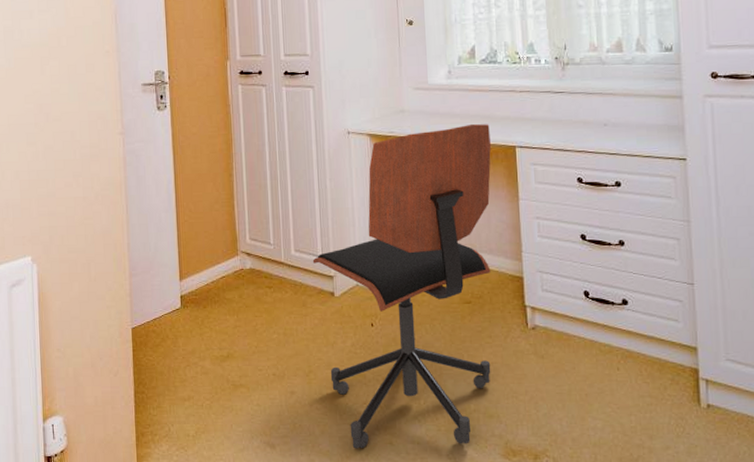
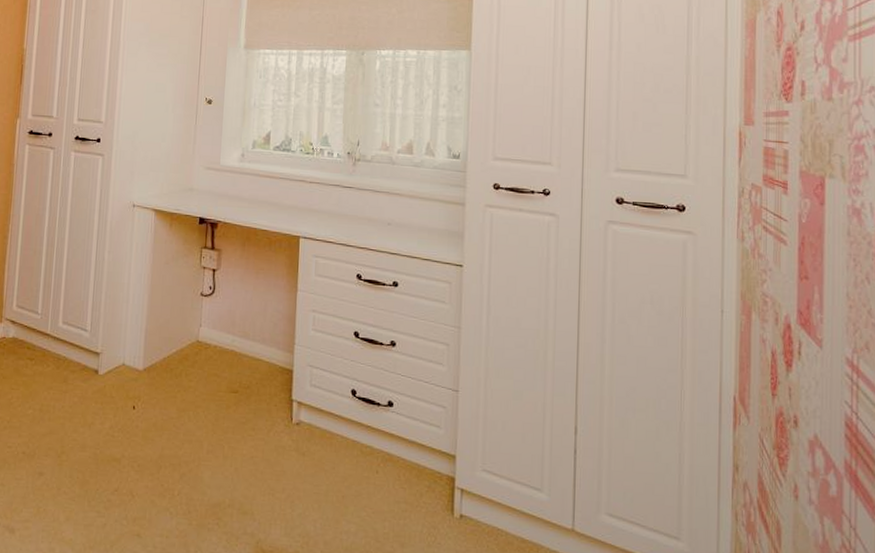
office chair: present [312,123,491,449] -> none [80,209,276,541]

